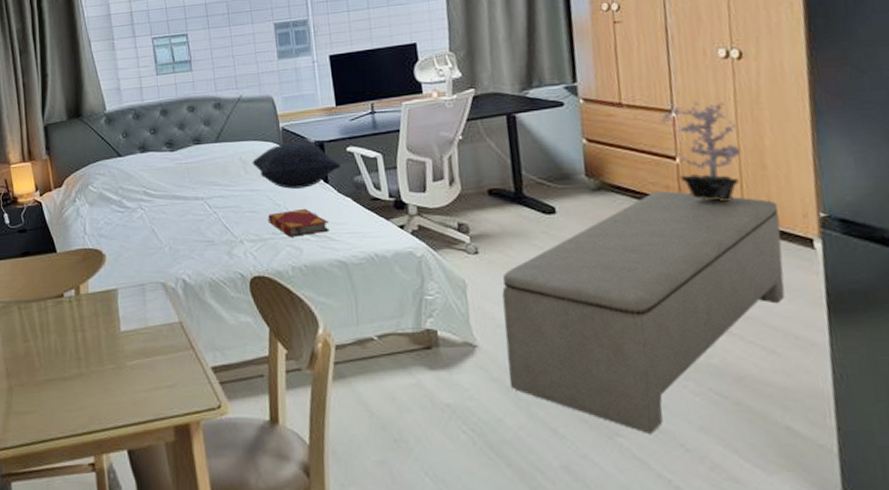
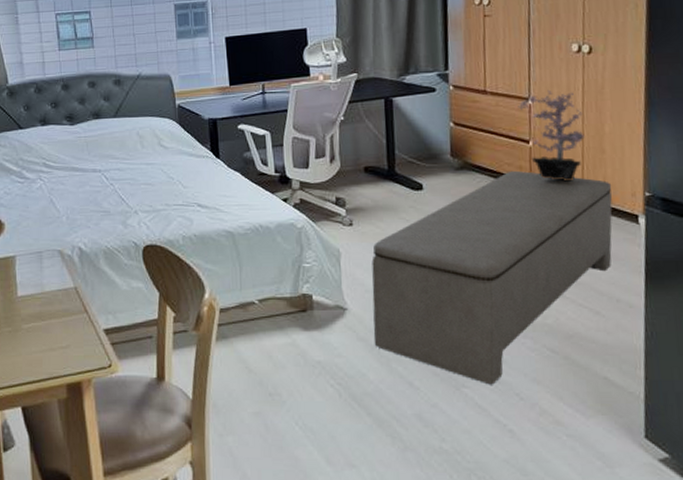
pillow: present [252,142,341,189] -> none [148,119,232,163]
hardback book: present [268,208,329,237] -> none [162,181,219,208]

